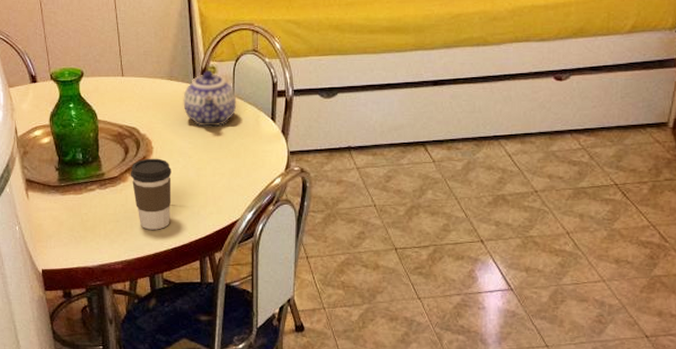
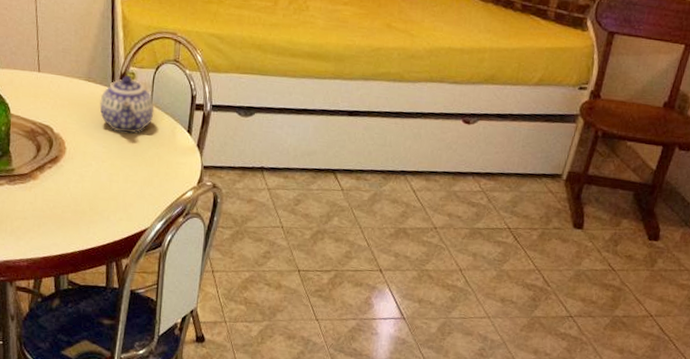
coffee cup: present [130,158,172,230] -> none [40,158,84,231]

